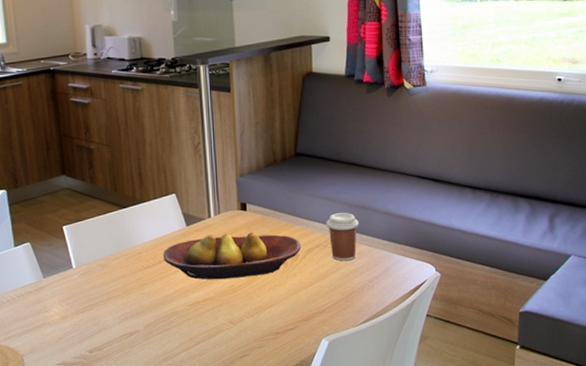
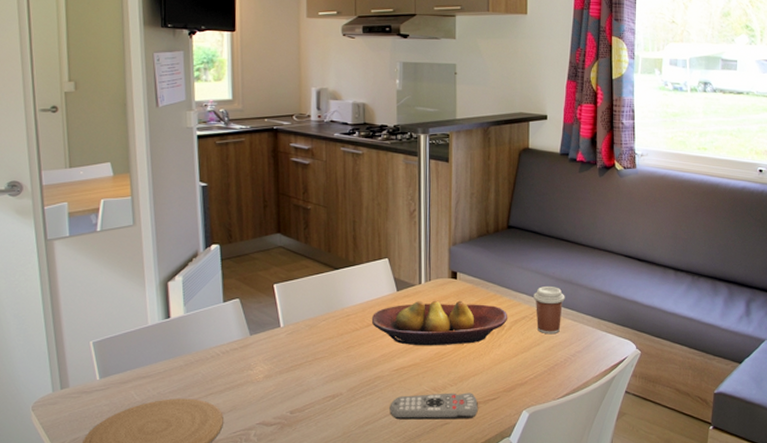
remote control: none [187,323,276,354] -> present [389,393,478,420]

